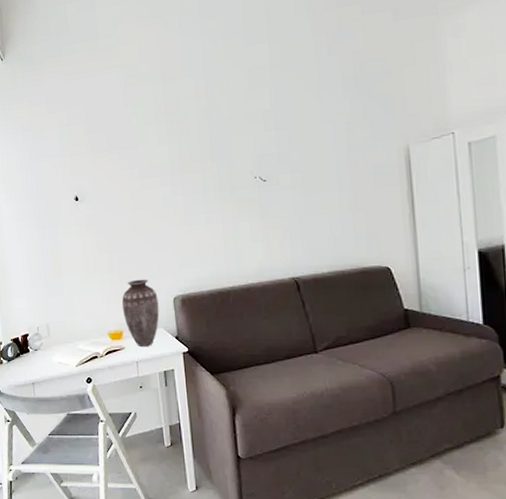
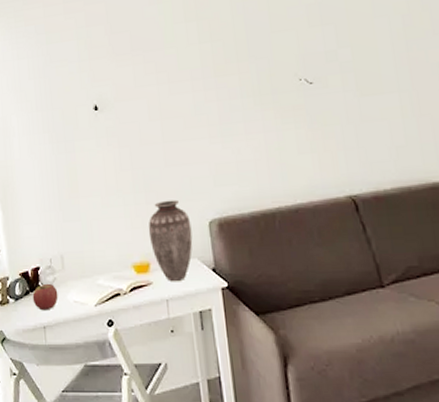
apple: none [22,347,45,370] -> present [32,283,58,311]

